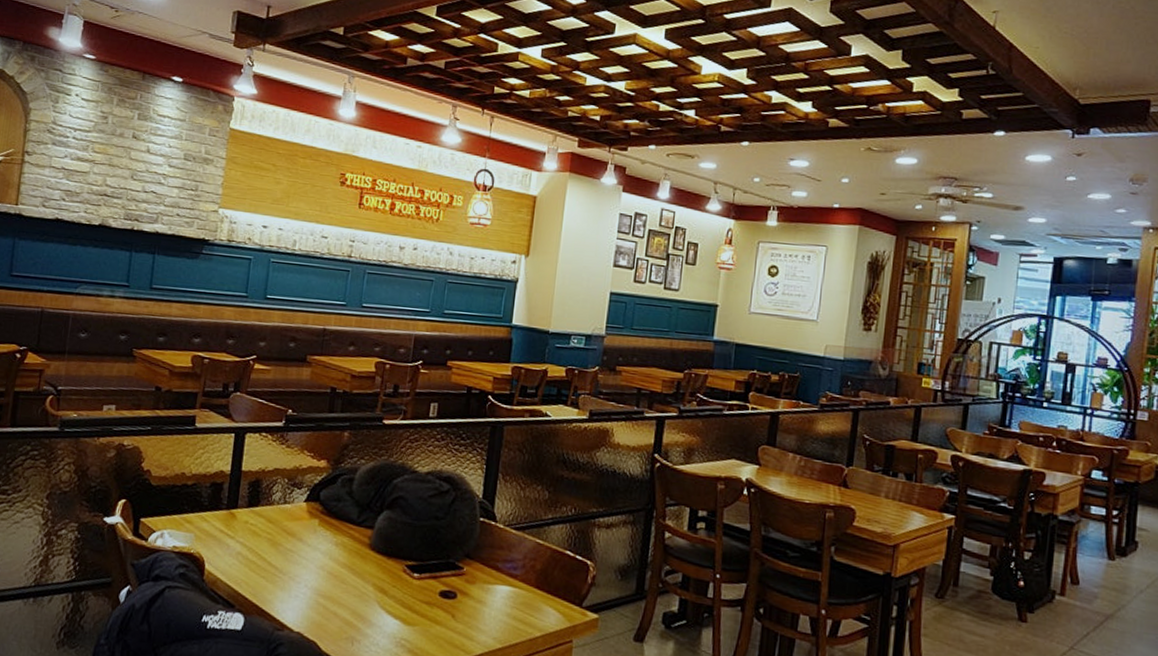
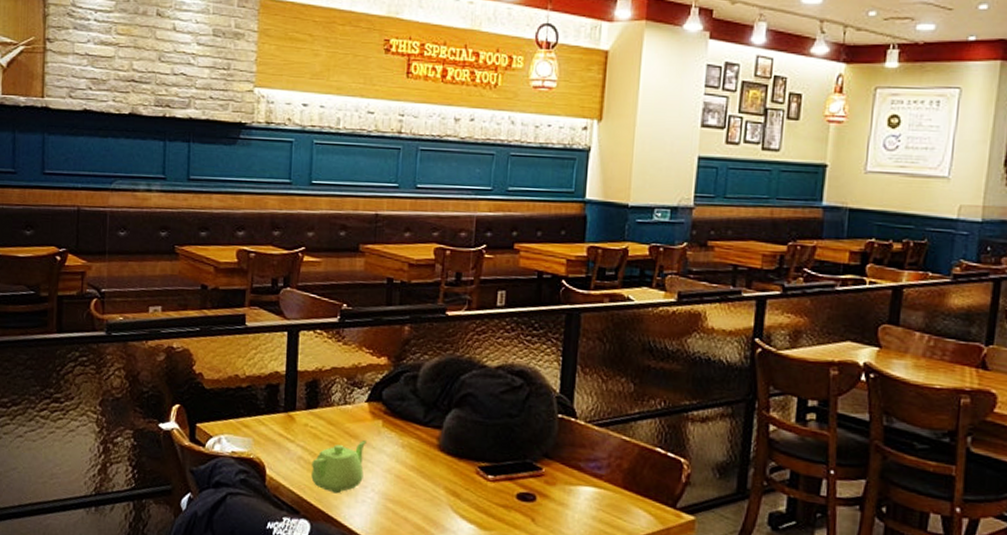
teapot: none [248,538,303,589] -> present [311,440,367,494]

